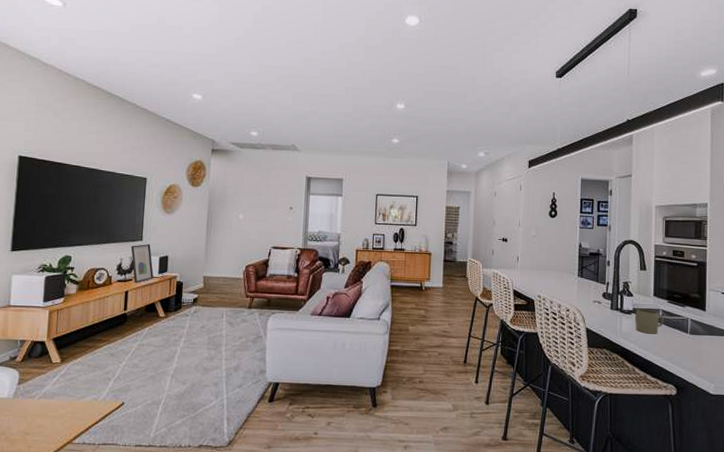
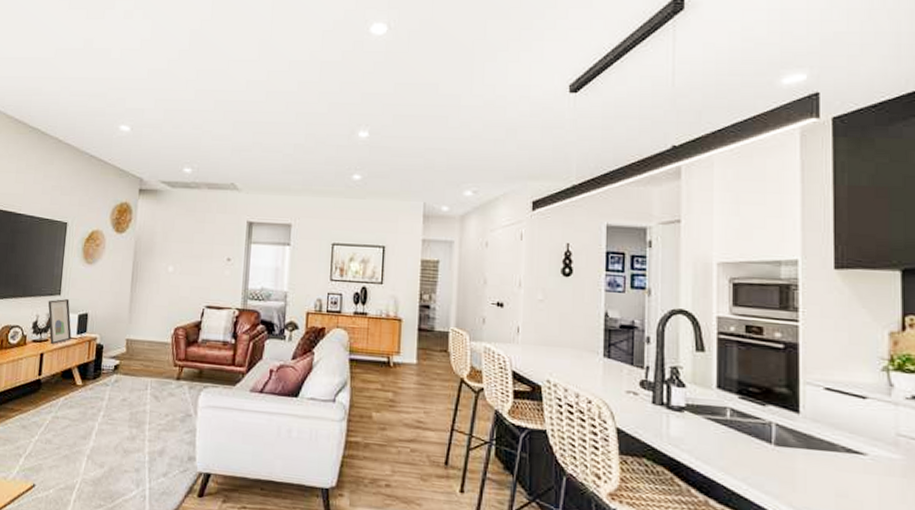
mug: present [635,308,664,334] -> none [689,404,734,442]

